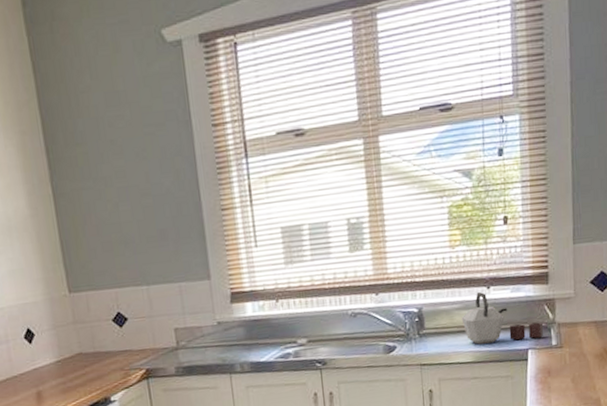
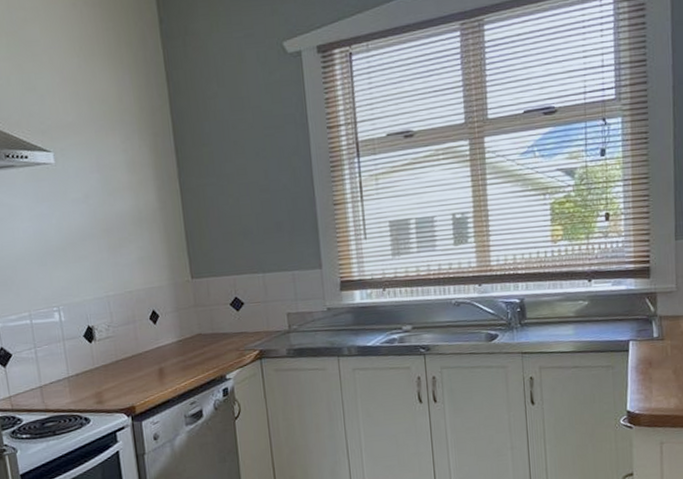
kettle: present [461,292,544,345] -> none [562,285,645,335]

